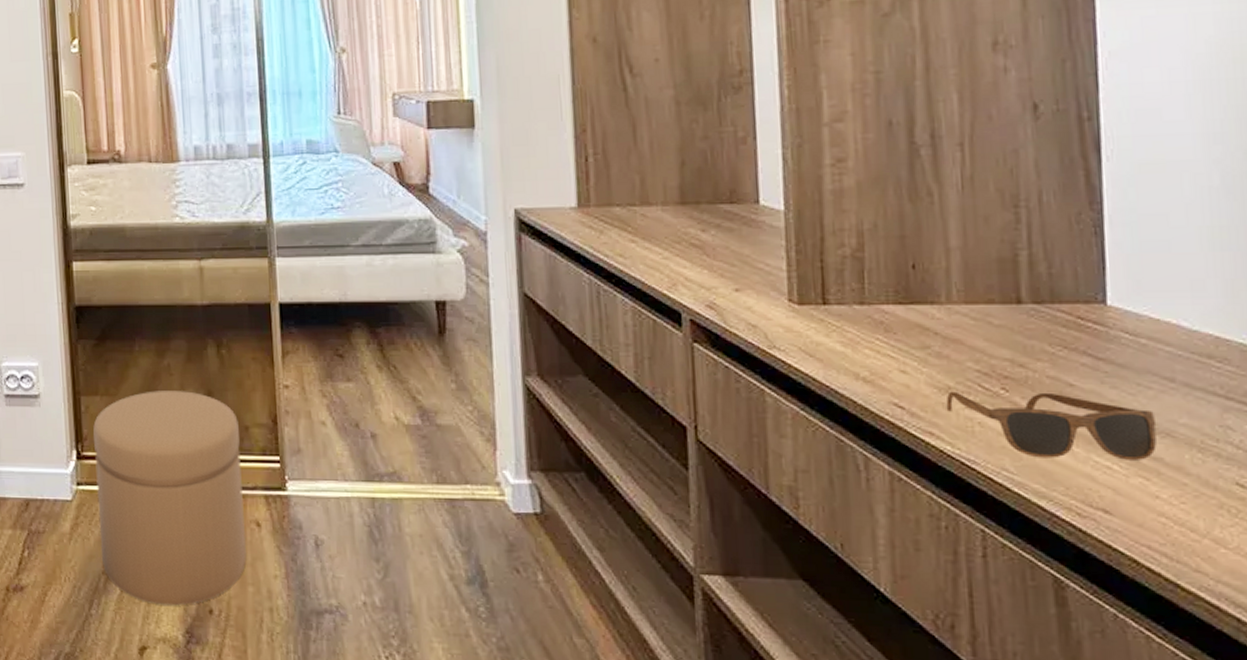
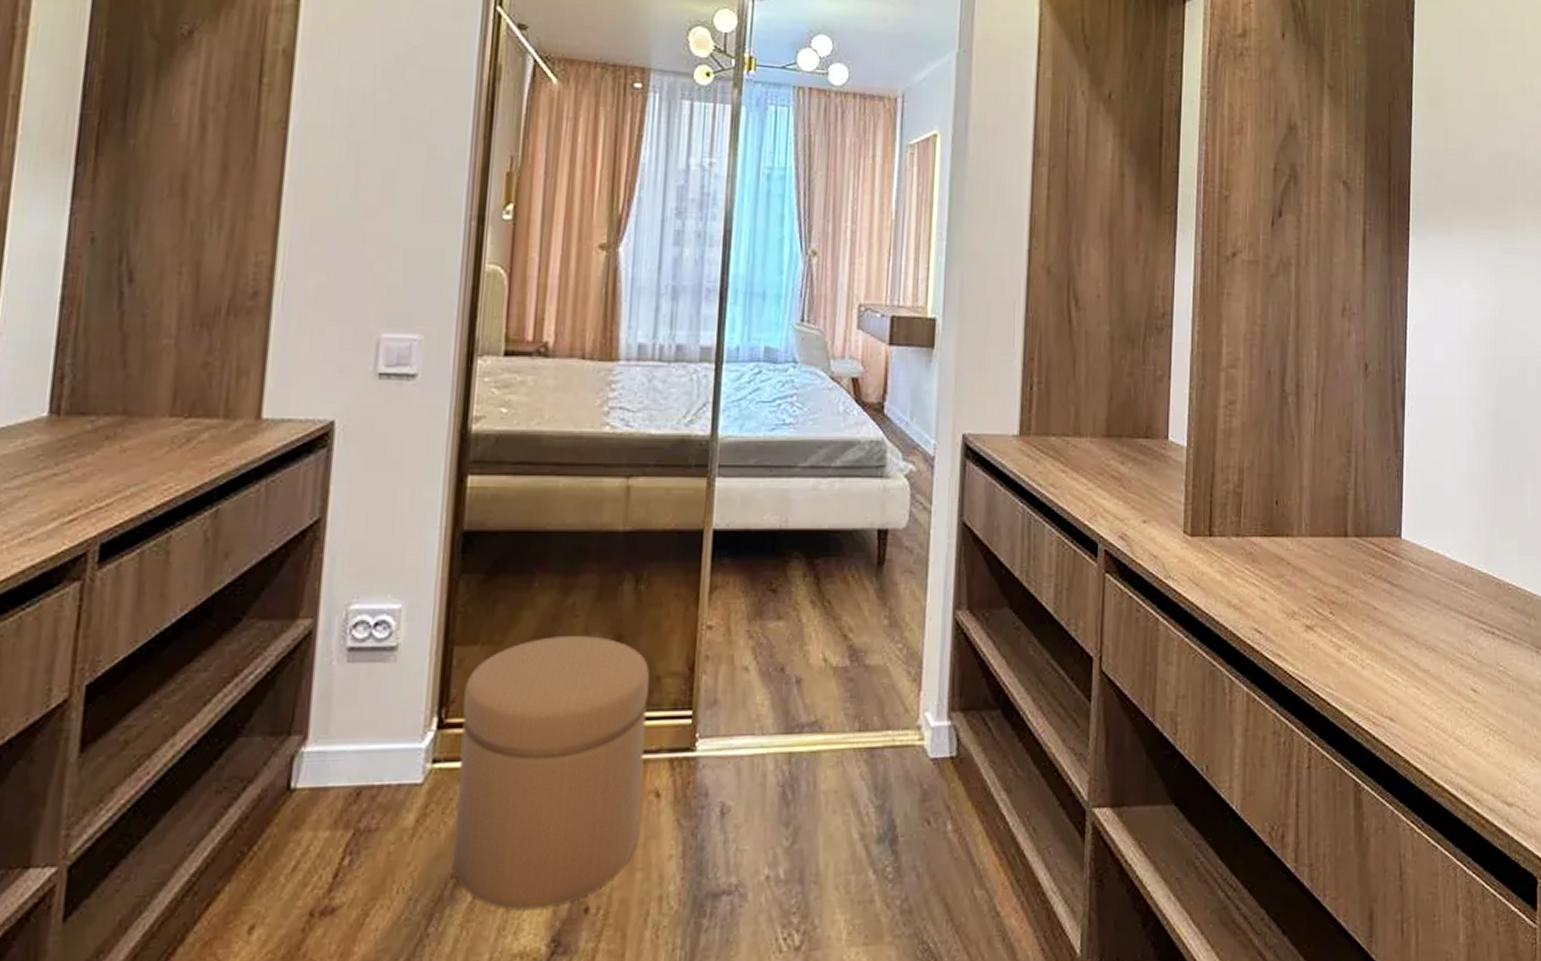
sunglasses: present [946,391,1157,460] -> none [1291,615,1427,674]

